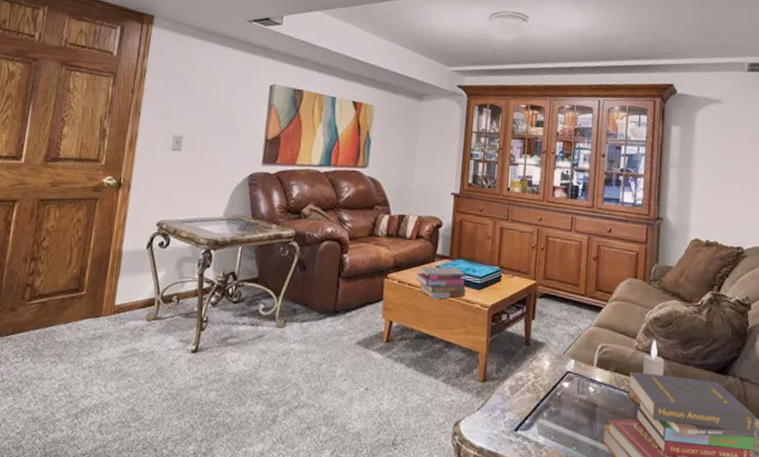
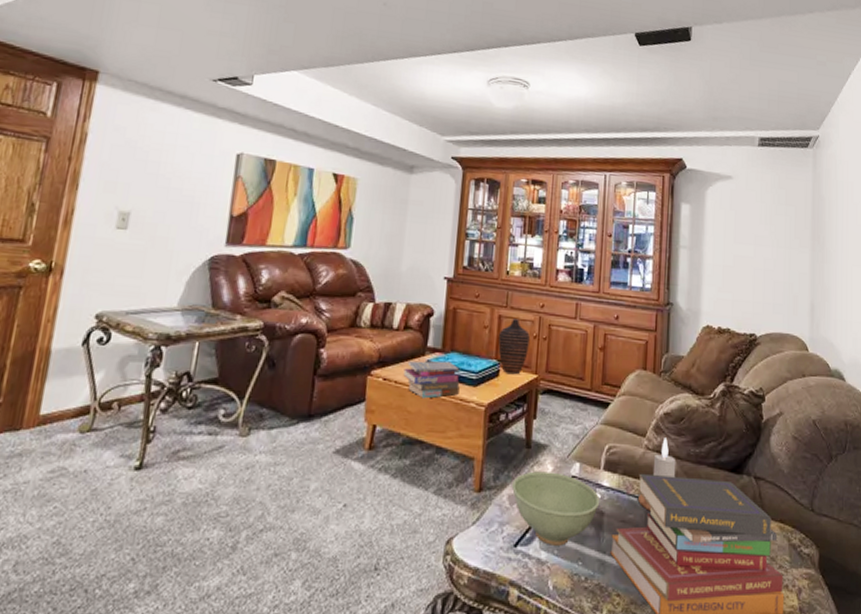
decorative vase: none [499,230,529,281] -> present [498,319,530,375]
bowl: none [513,366,593,432] -> present [512,471,600,546]

